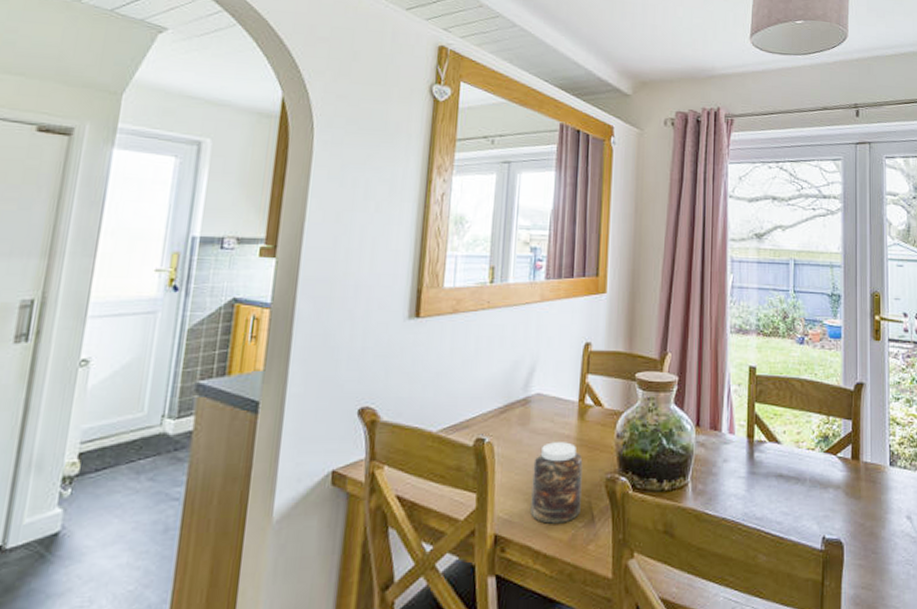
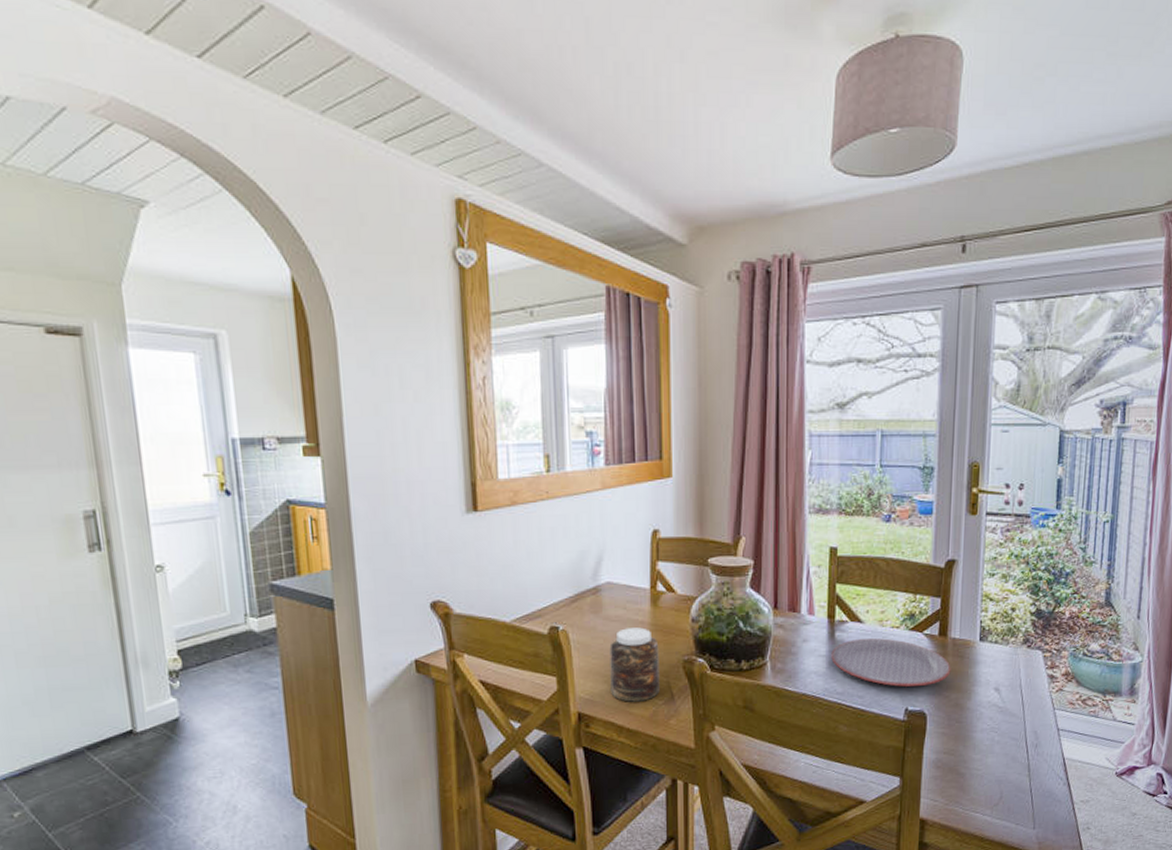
plate: none [750,460,865,513] -> present [831,638,951,687]

